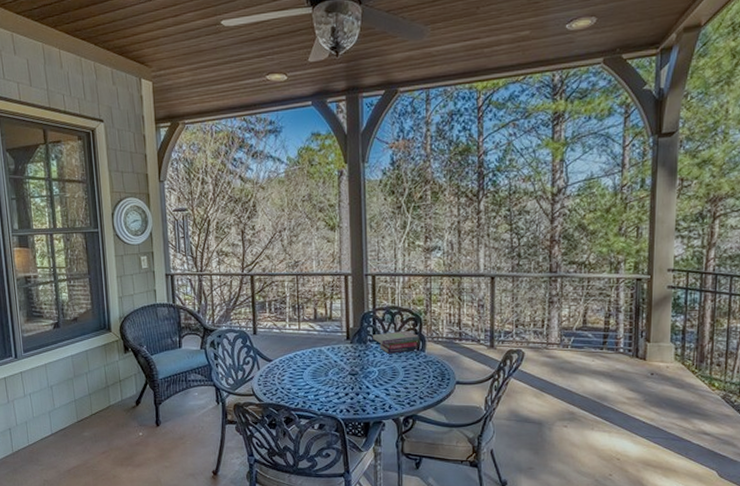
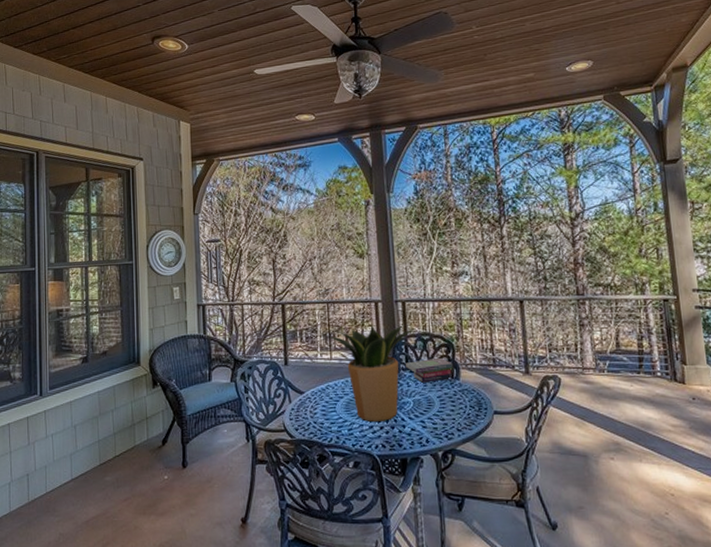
potted plant: none [296,298,385,390] -> present [328,325,416,423]

